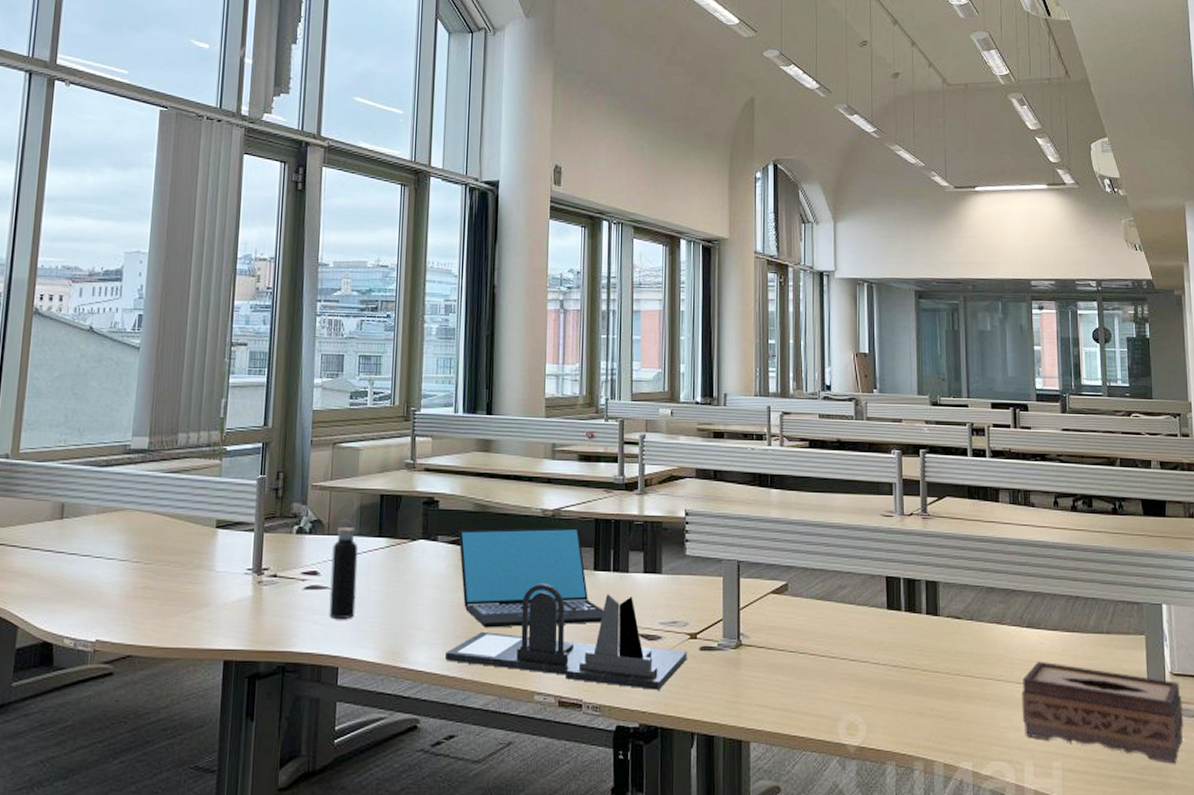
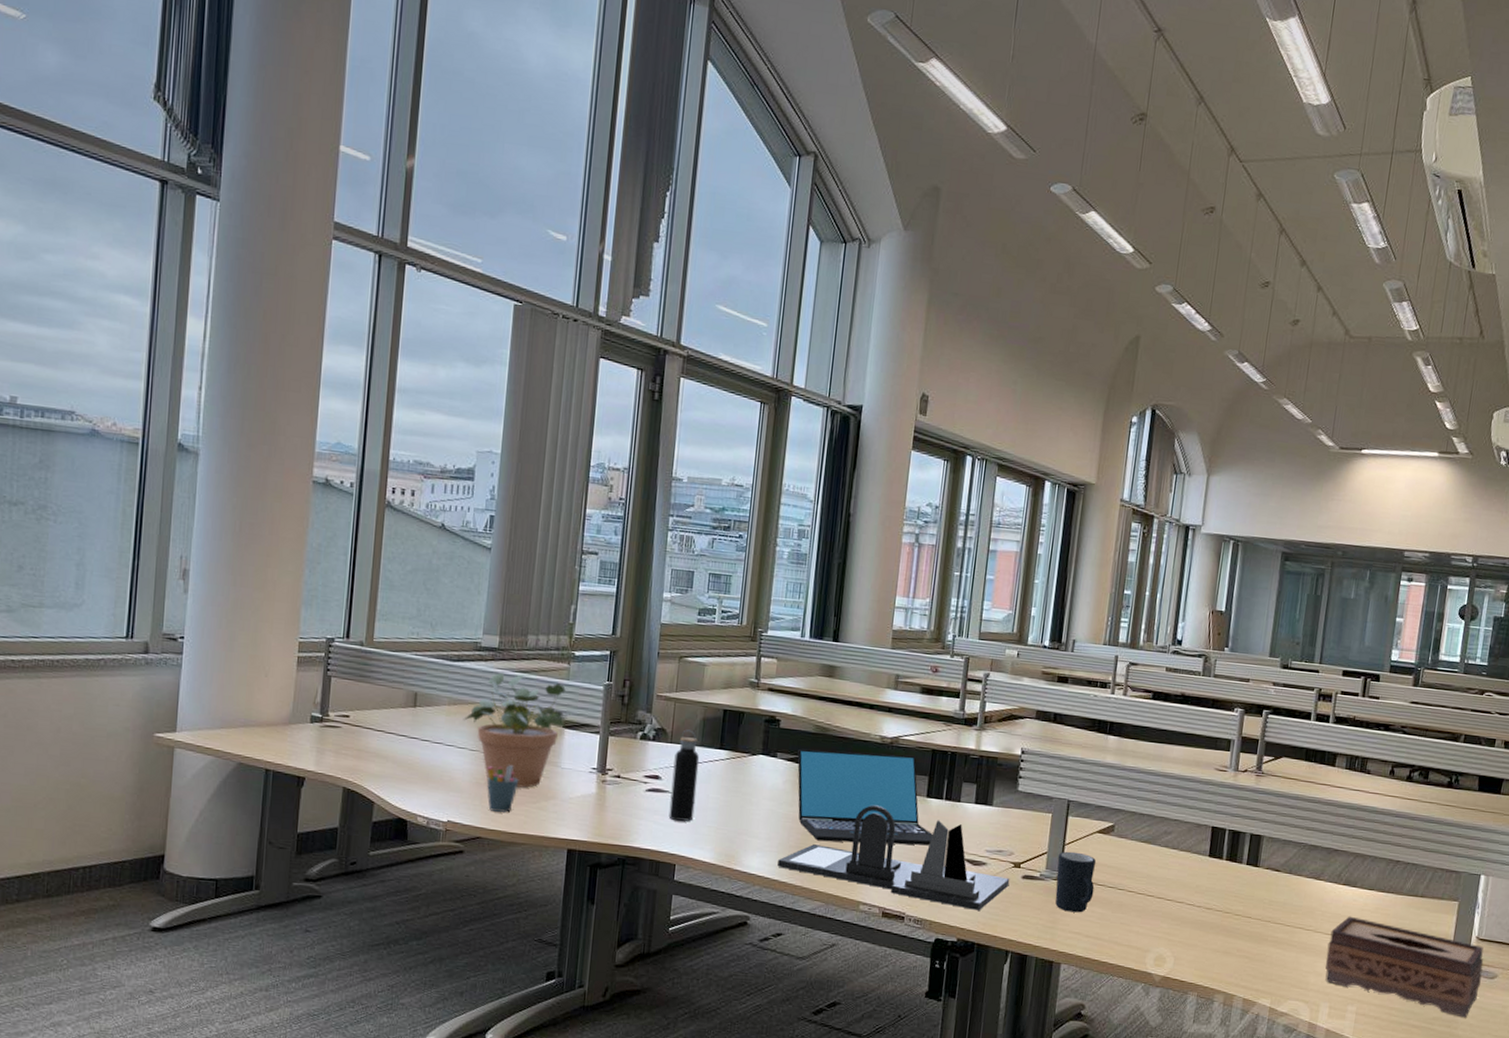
potted plant: none [112,474,225,597] -> present [463,672,572,788]
pen holder: none [137,573,171,625] -> present [486,765,519,812]
mug: none [734,616,775,683] -> present [1055,851,1097,913]

